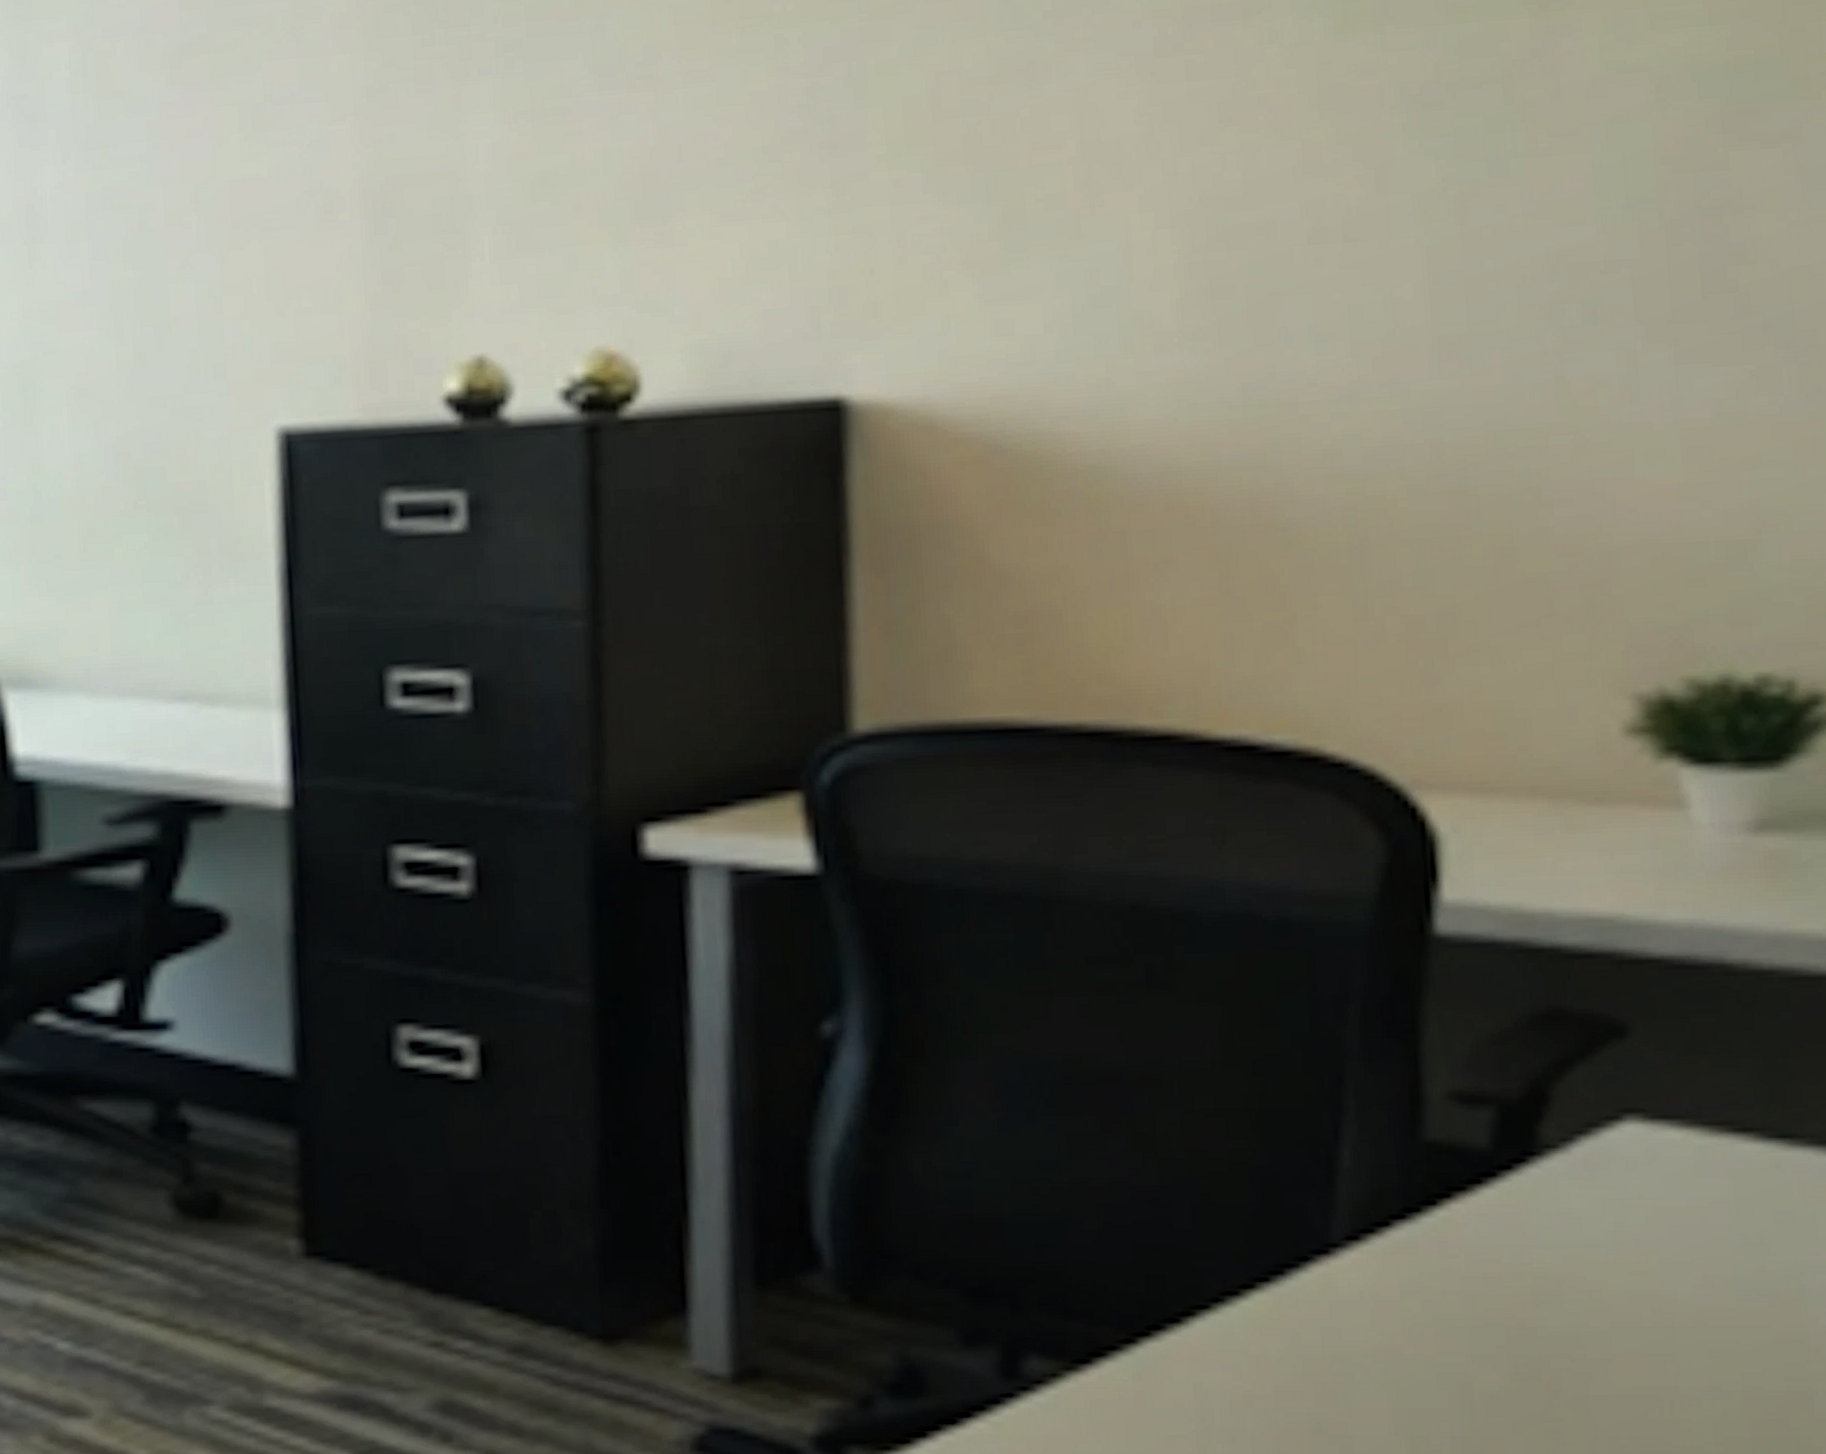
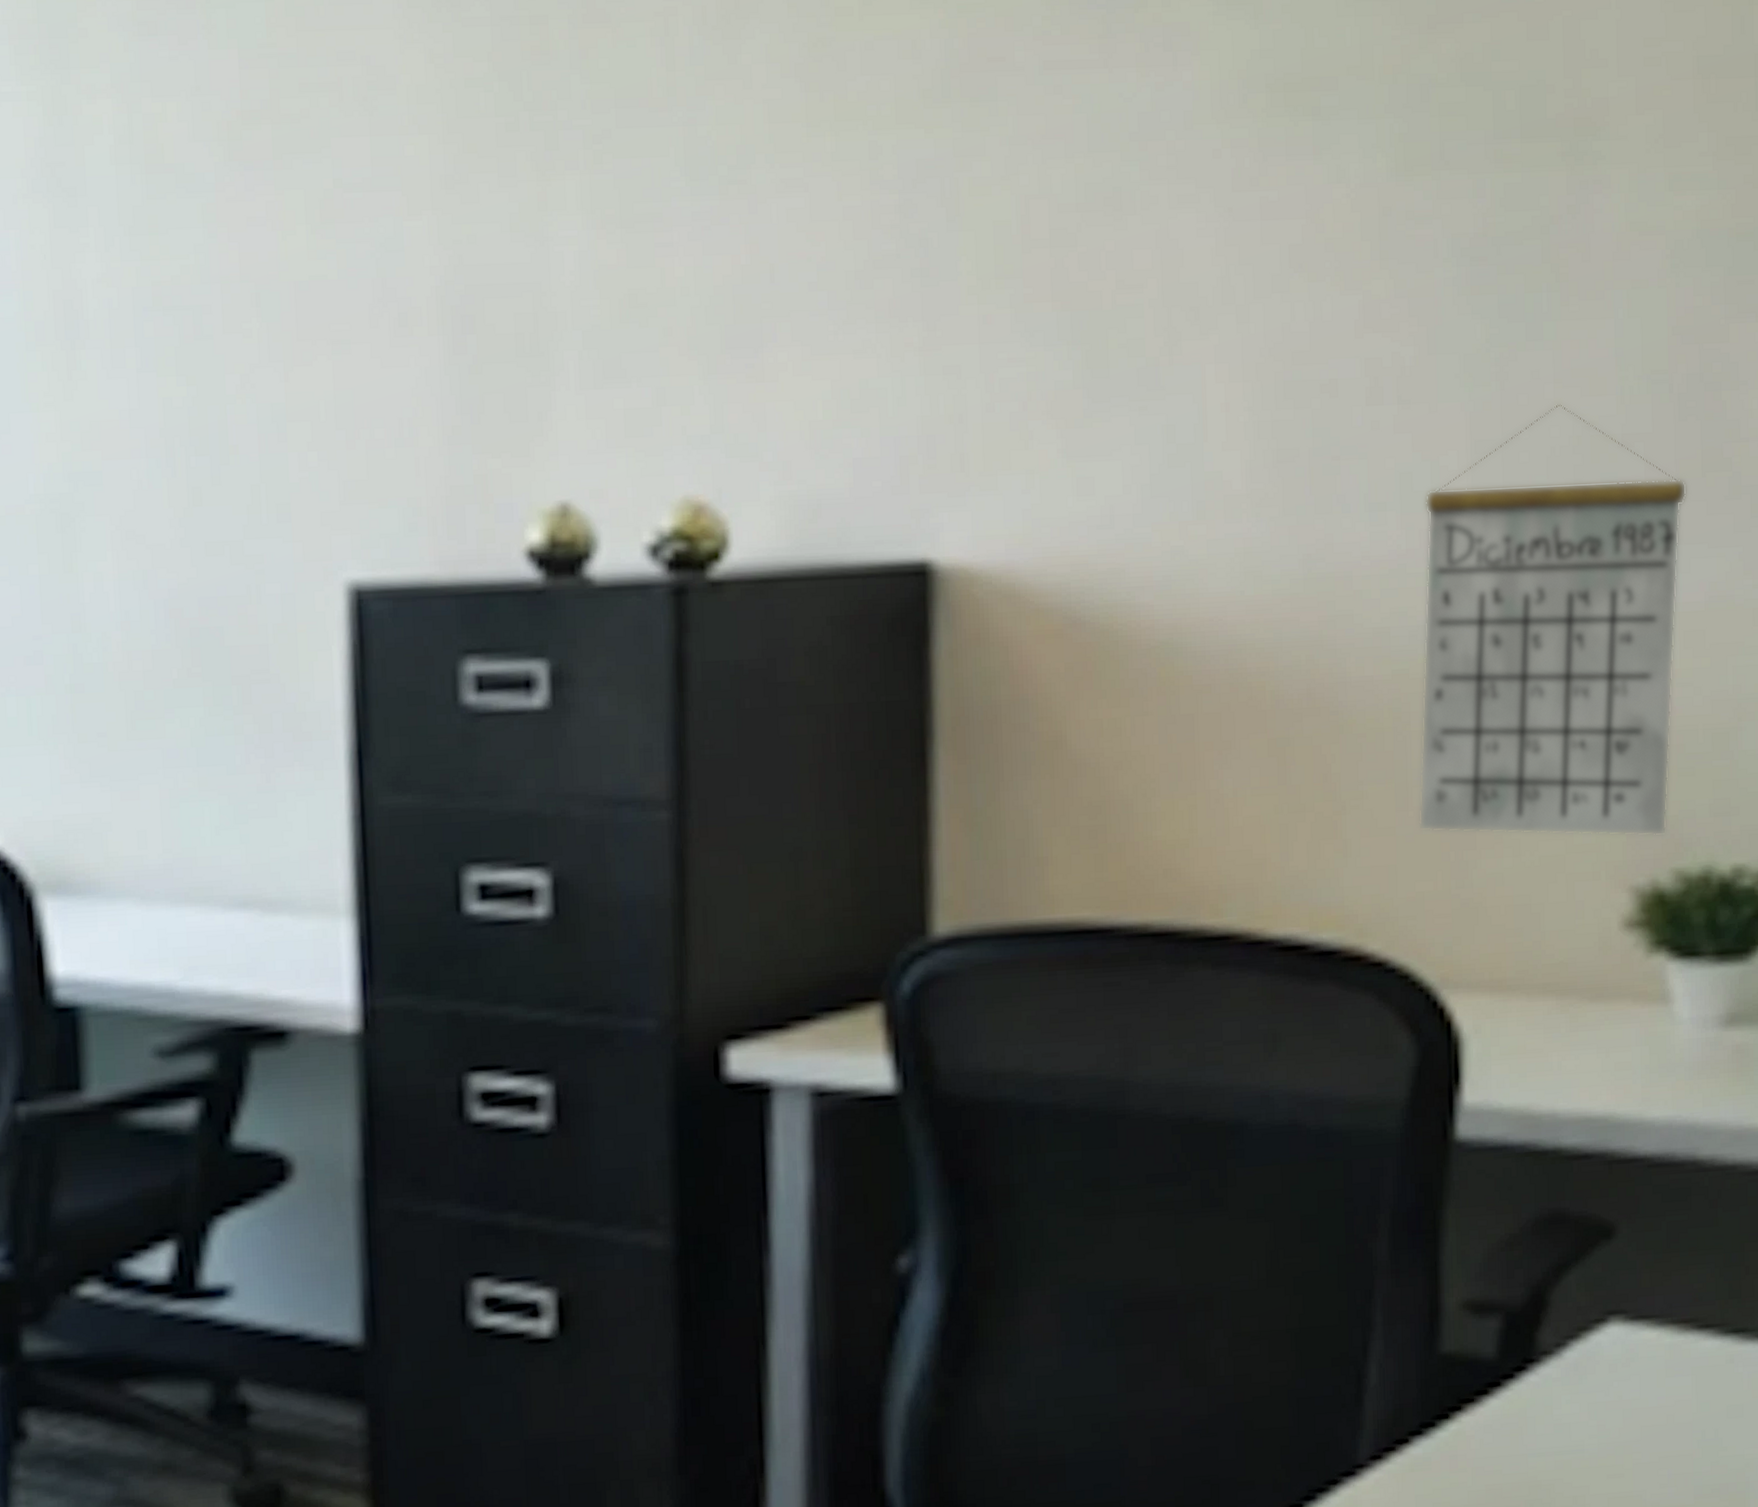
calendar: none [1377,235,1686,646] -> present [1418,404,1688,837]

